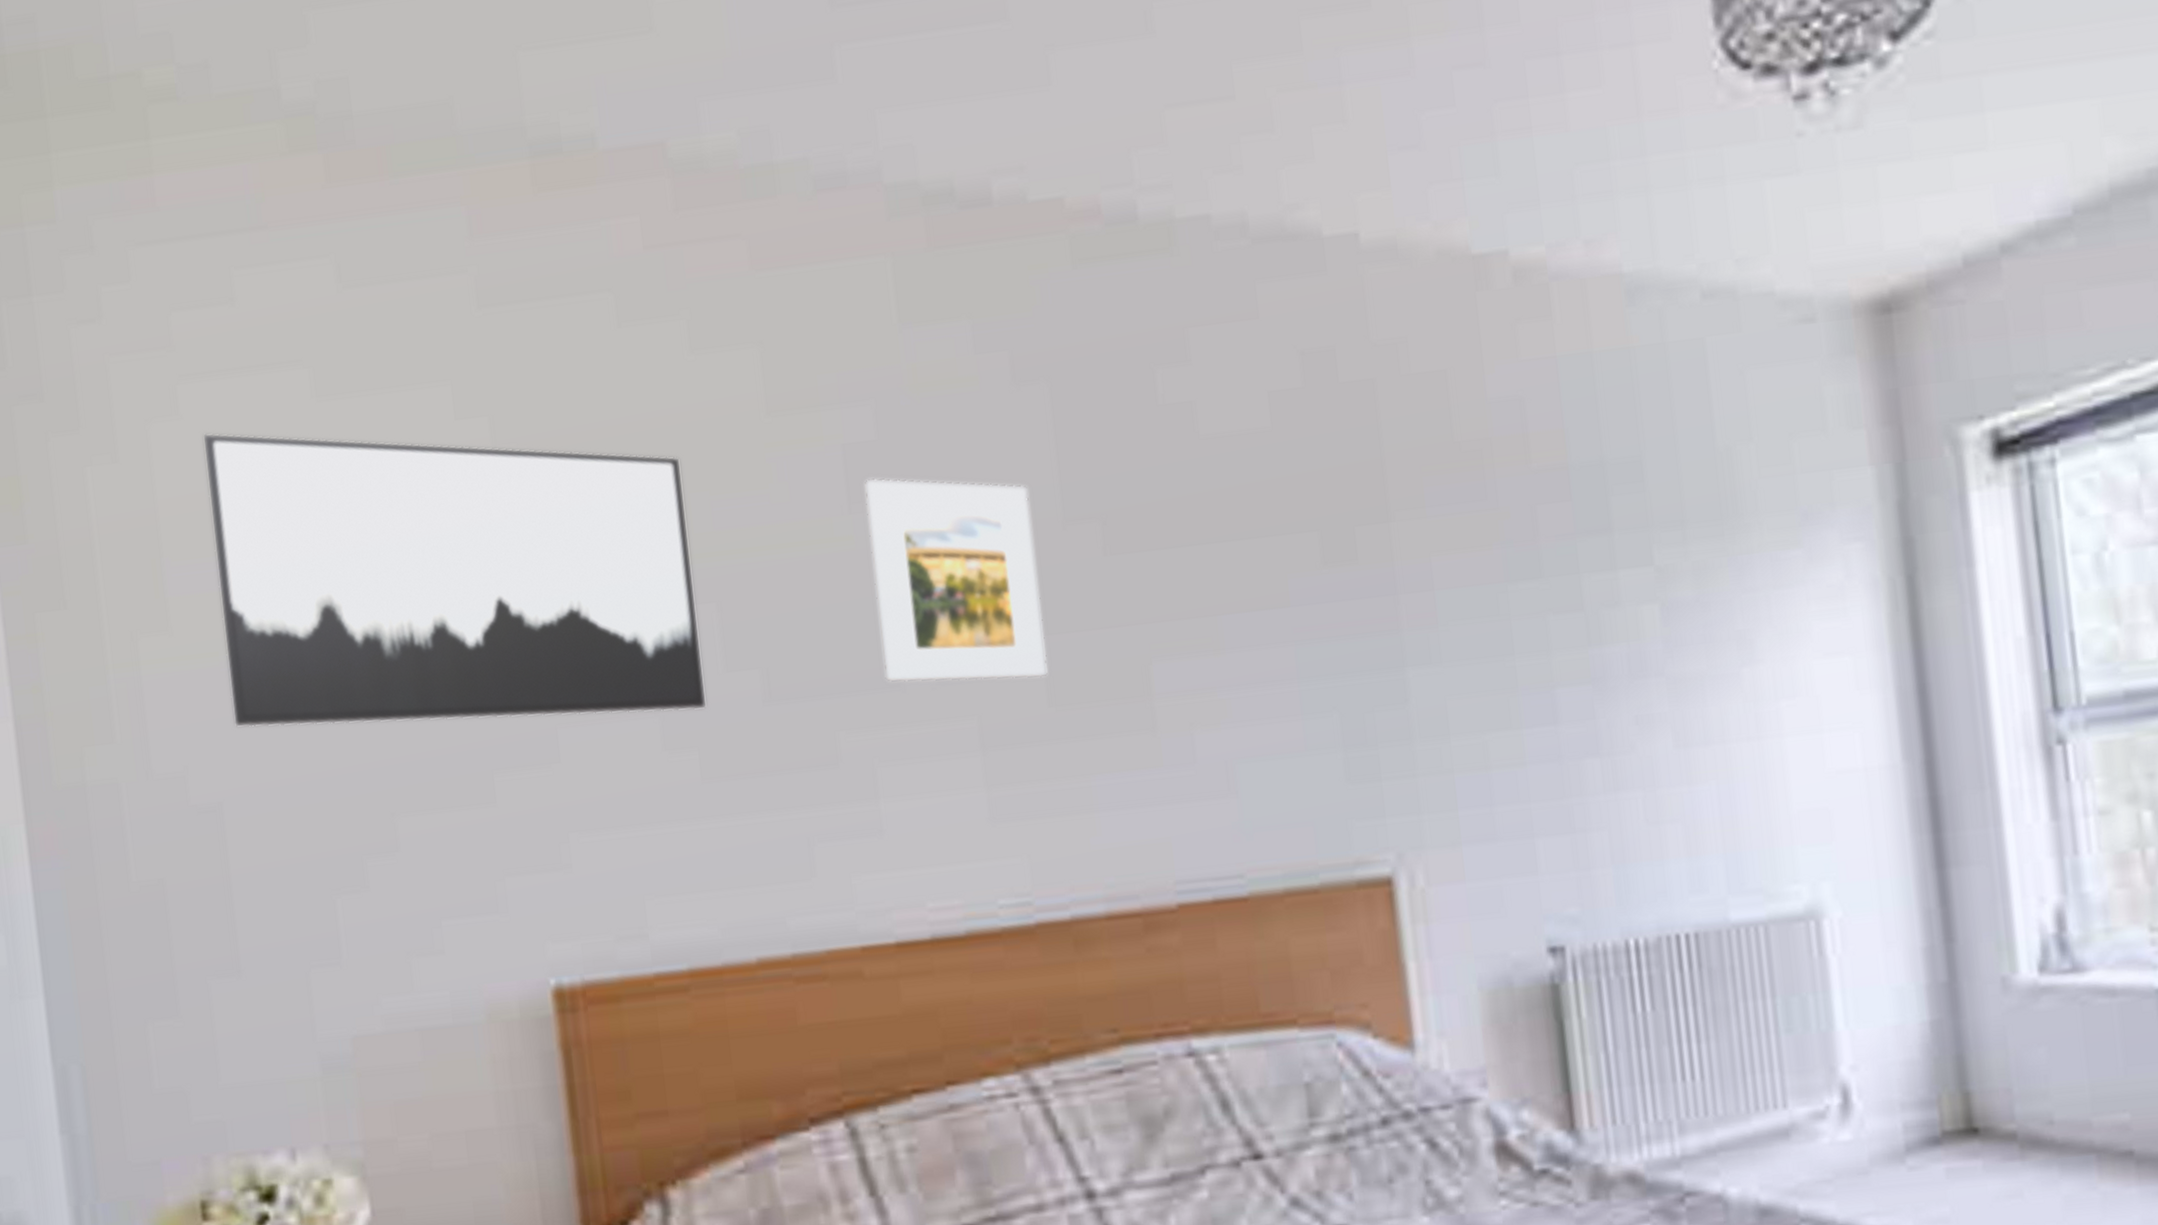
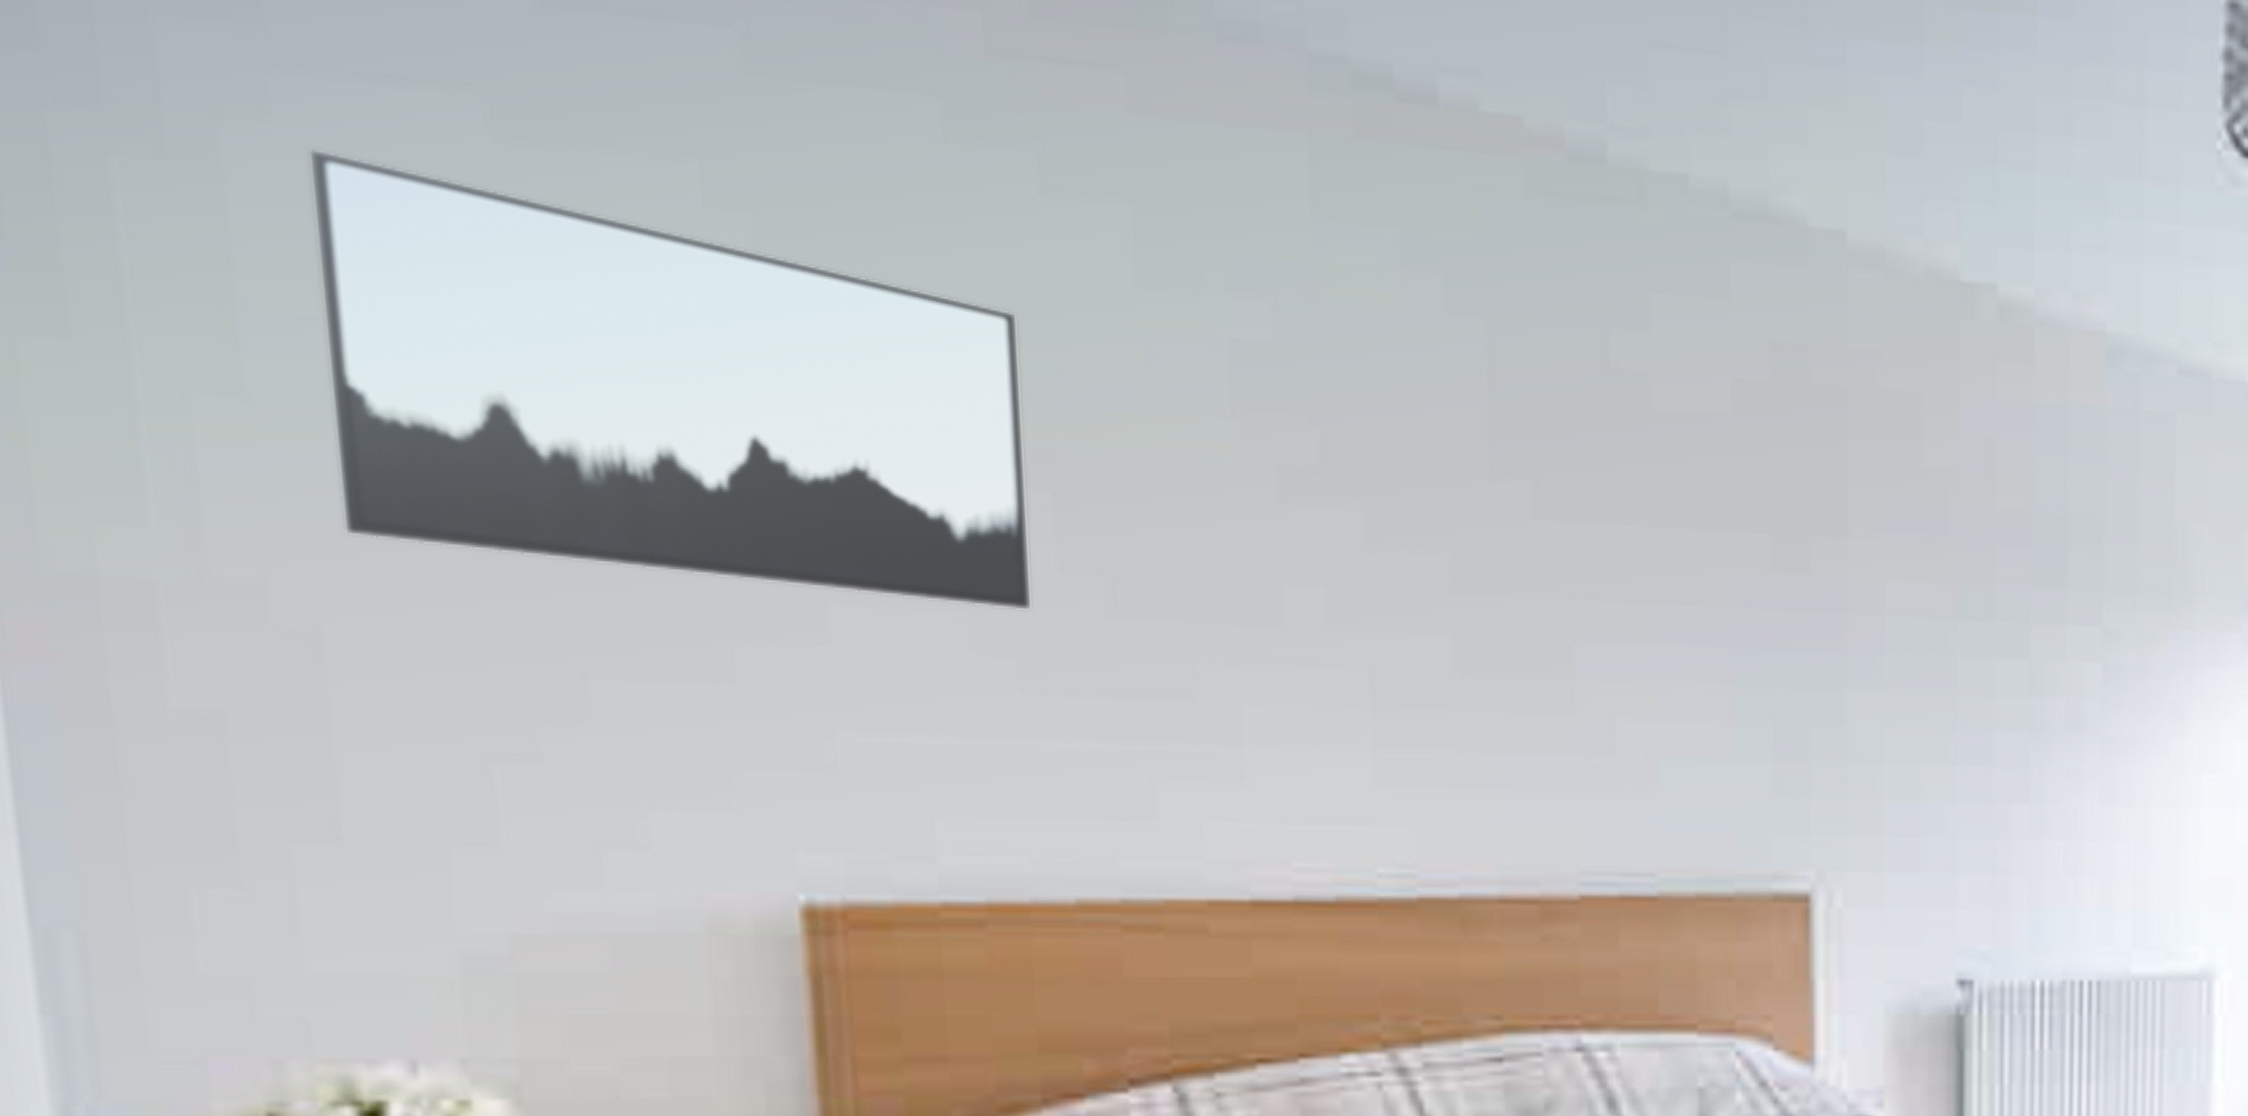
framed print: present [864,477,1049,683] -> none [1253,383,1458,638]

